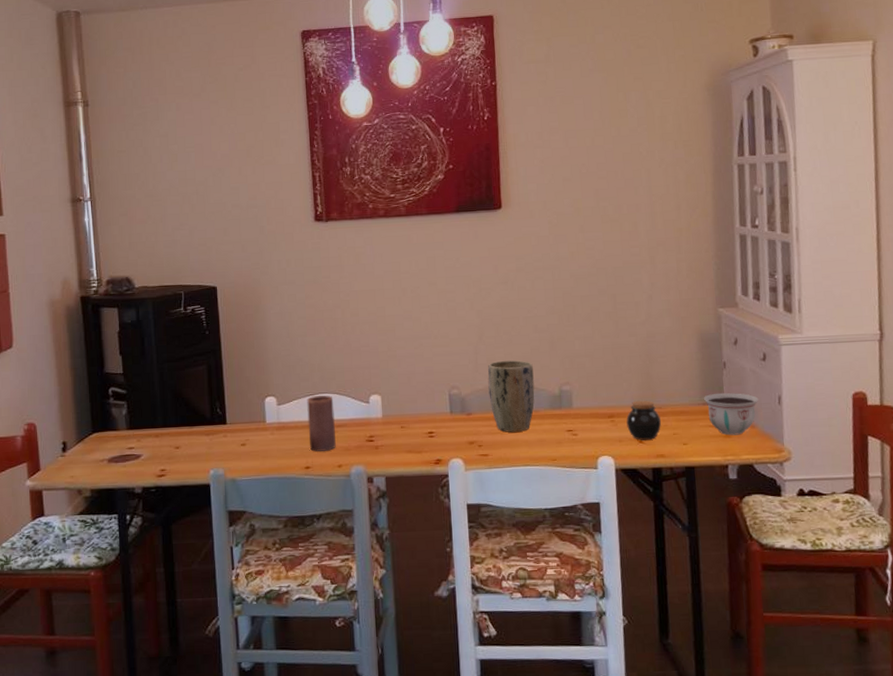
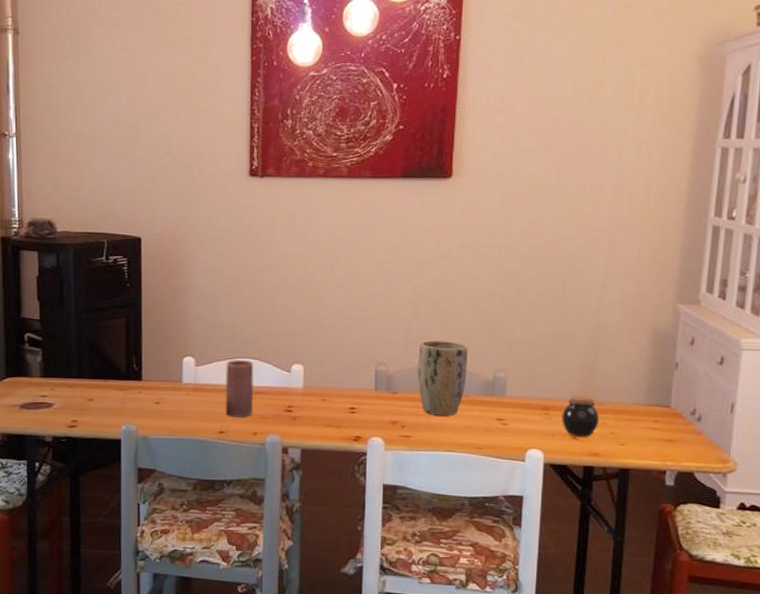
bowl: present [703,392,759,436] -> none [648,394,710,441]

